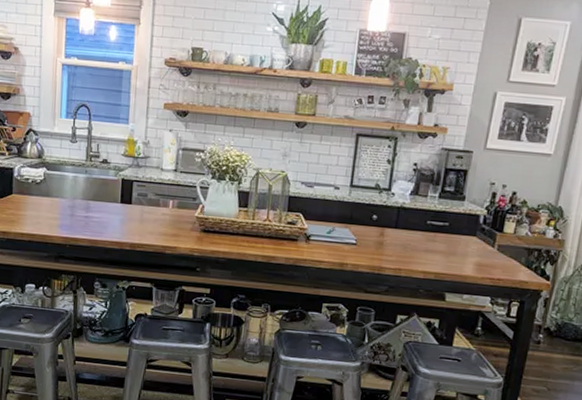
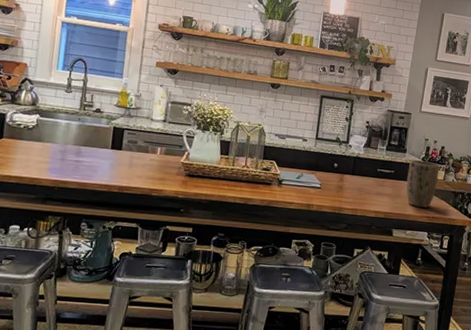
plant pot: none [464,209,508,268] -> present [406,159,439,208]

